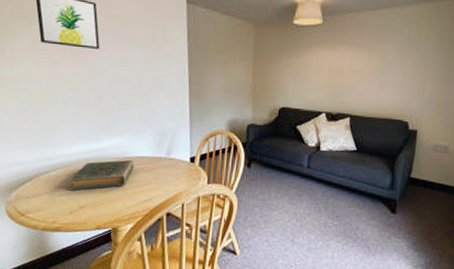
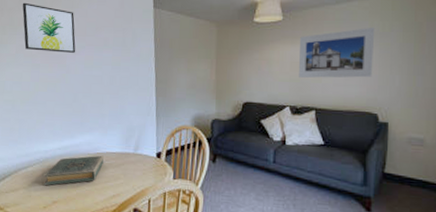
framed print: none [336,36,412,86] -> present [299,28,375,79]

